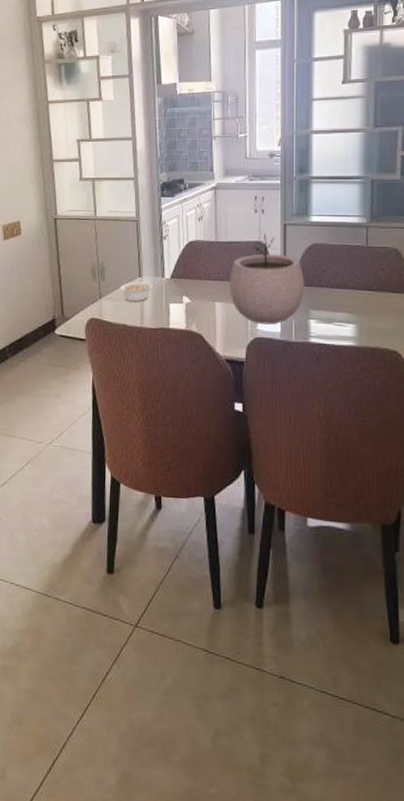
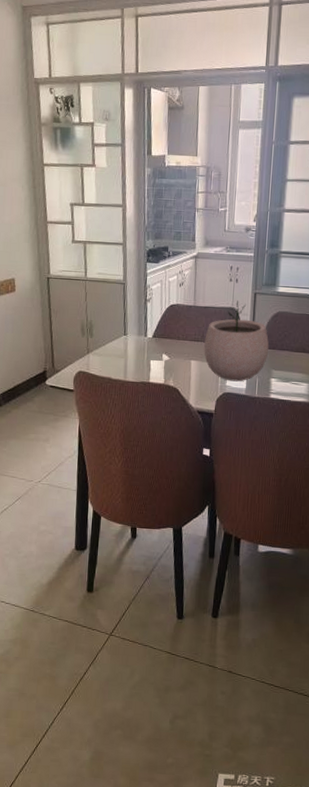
legume: present [120,280,159,301] -> none [106,339,142,357]

